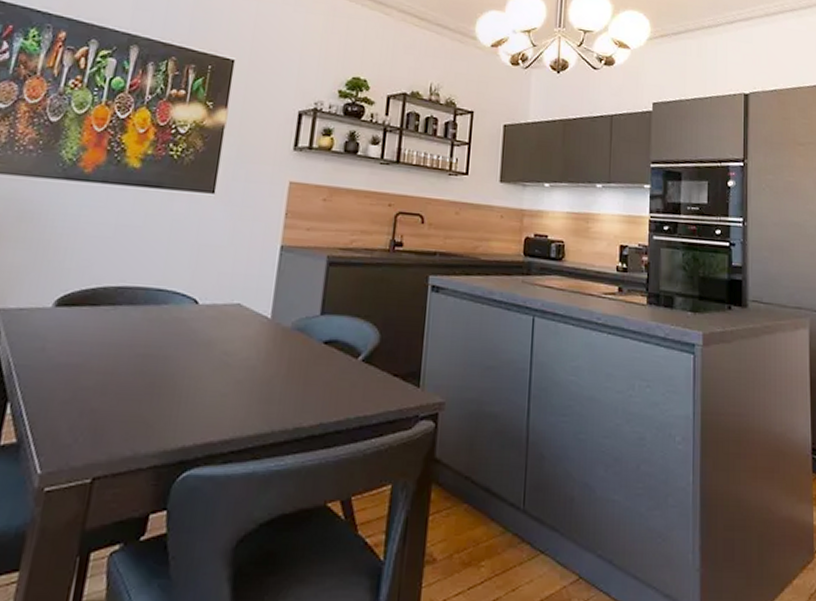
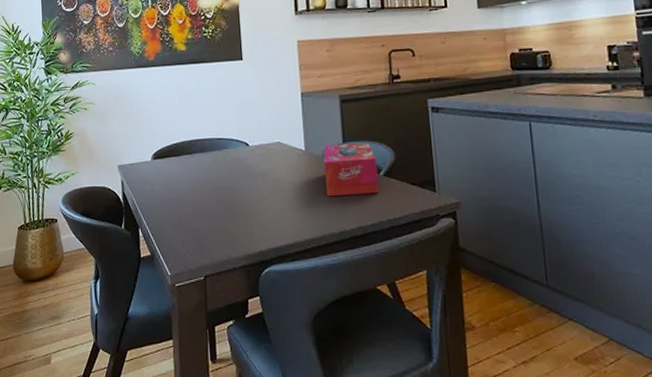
tissue box: none [286,316,357,383] -> present [323,142,379,197]

